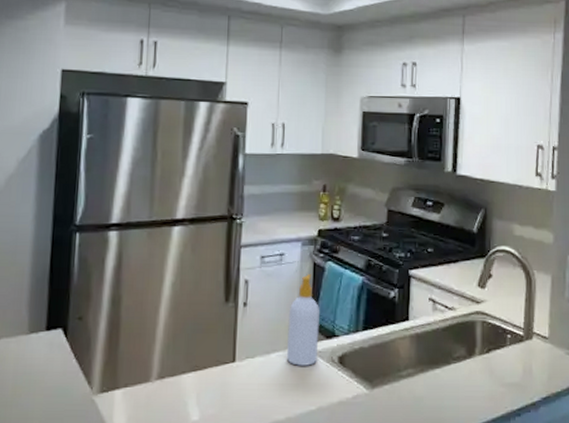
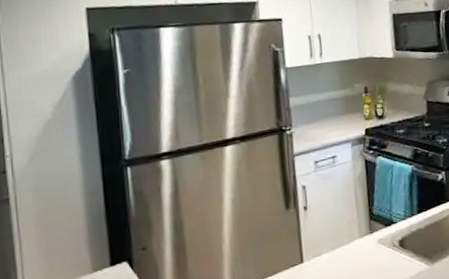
soap bottle: present [286,273,320,366] -> none [347,170,380,256]

